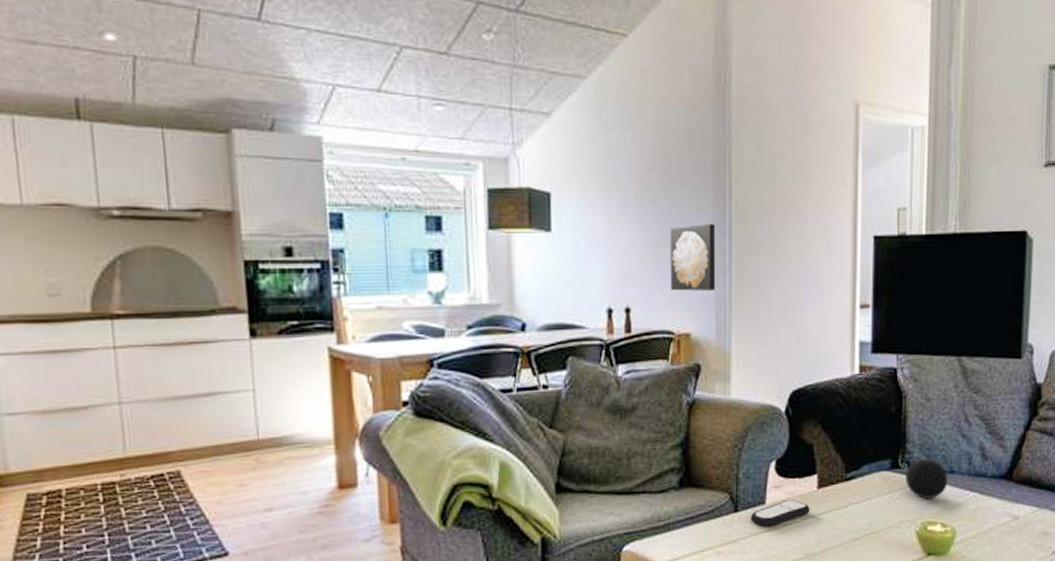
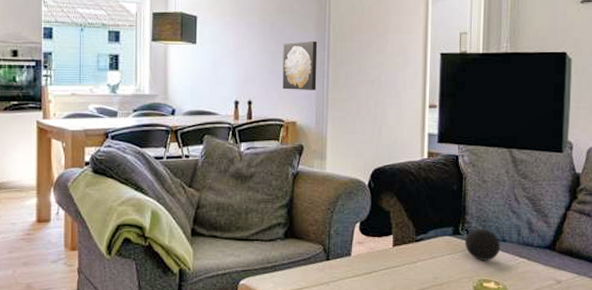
remote control: present [750,499,810,527] -> none [339,253,386,274]

